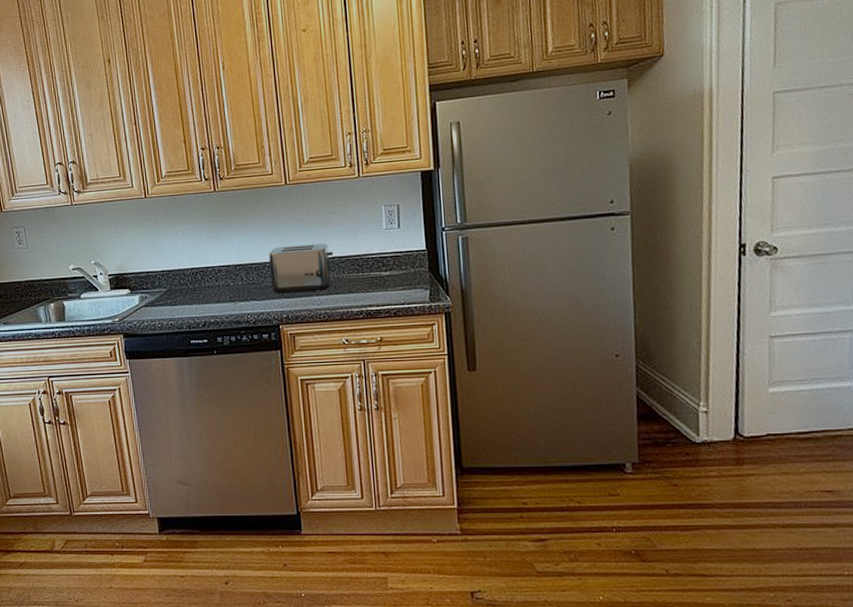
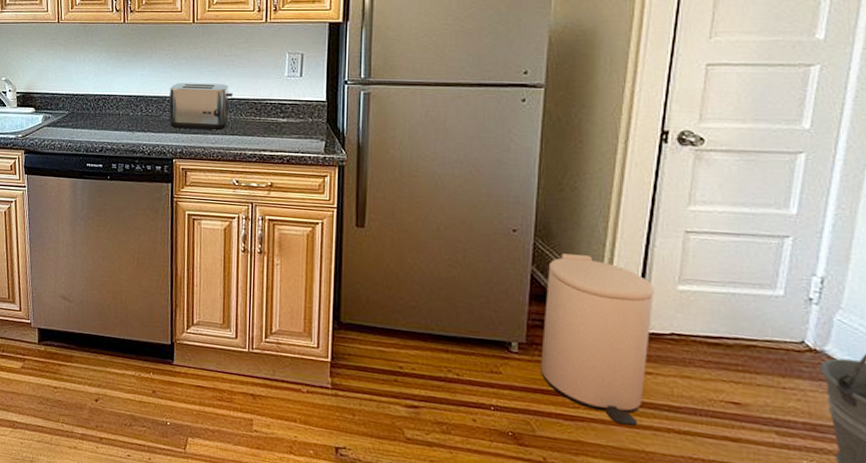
pedal bin: none [651,371,749,528] -> present [541,253,654,427]

